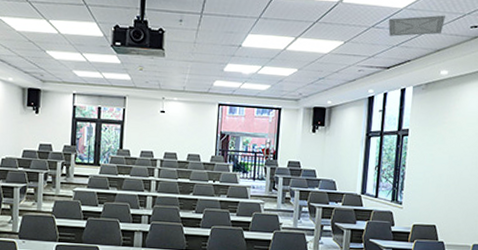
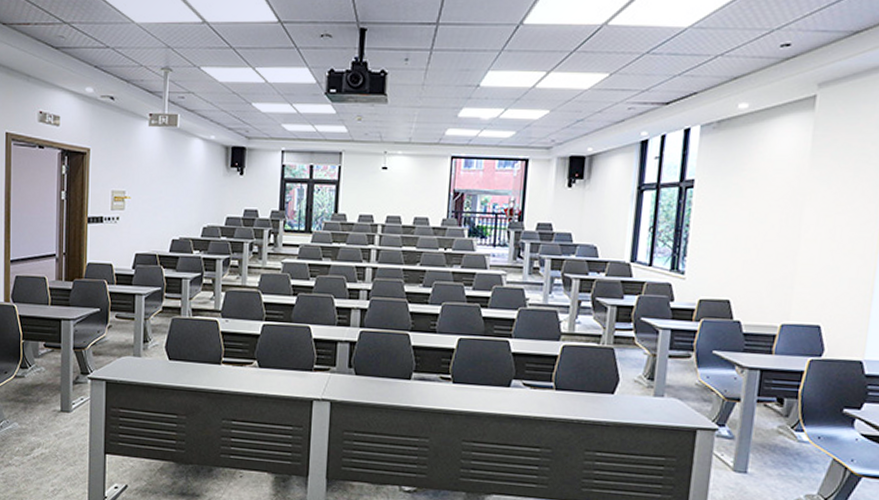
ceiling vent: present [388,15,445,37] -> none [667,32,745,63]

